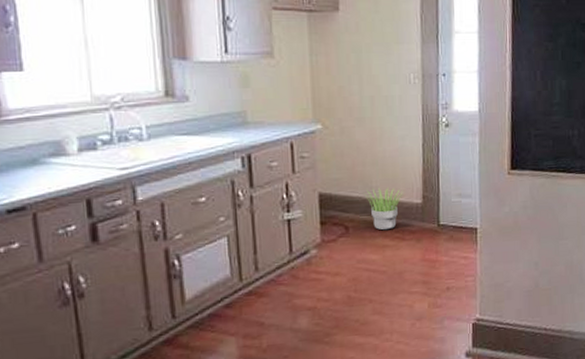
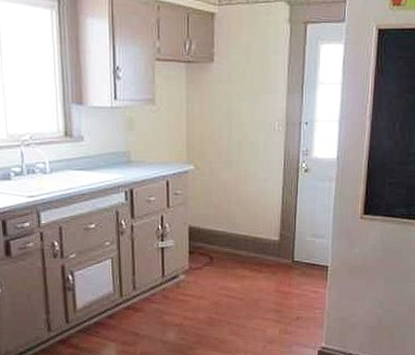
potted plant: present [364,188,403,231] -> none [228,225,263,263]

